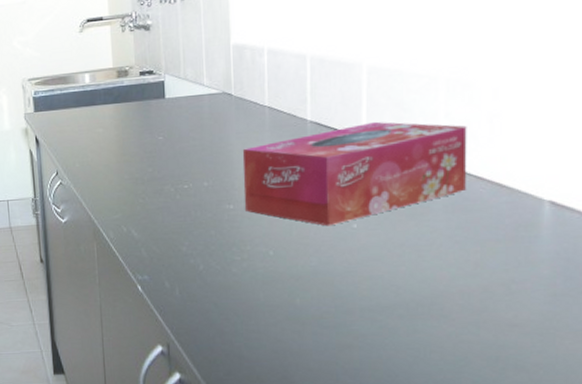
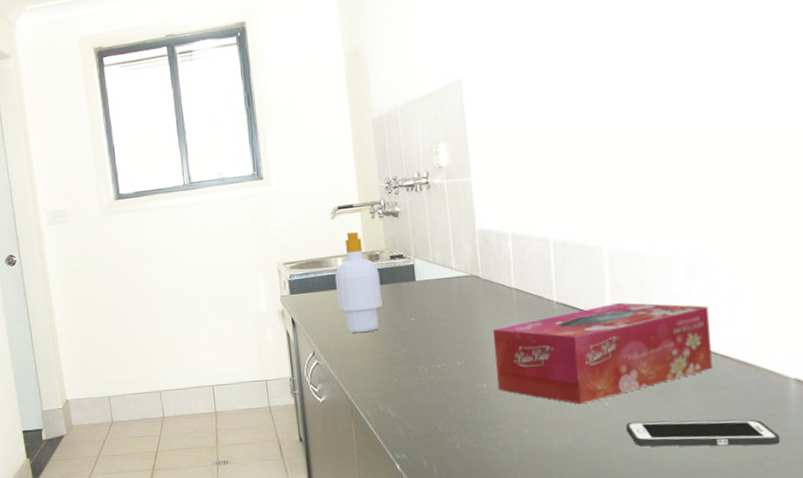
soap bottle: none [81,46,130,153] -> present [334,232,383,334]
cell phone: none [373,242,529,269] -> present [626,419,781,447]

